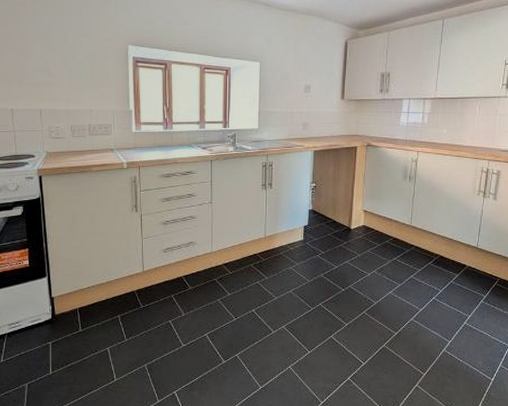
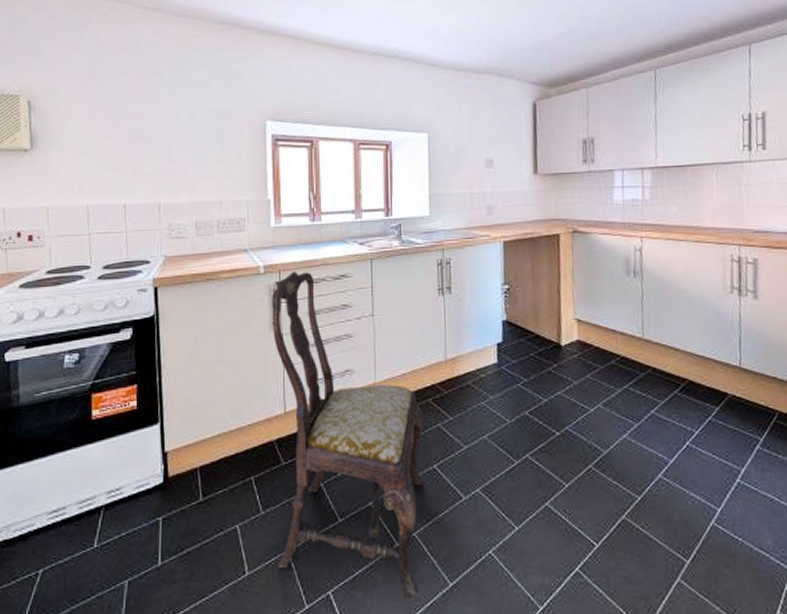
dining chair: none [133,167,247,398] -> present [272,271,424,601]

